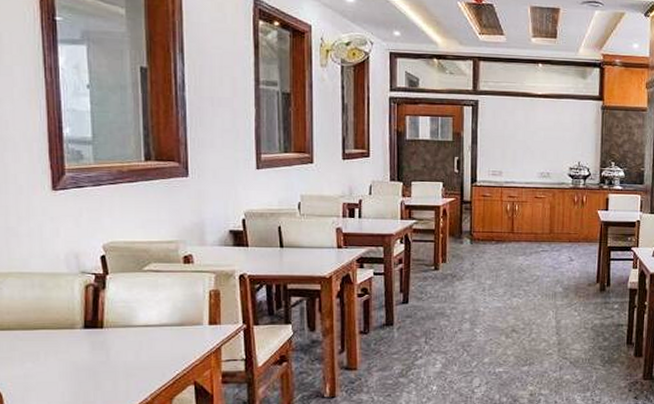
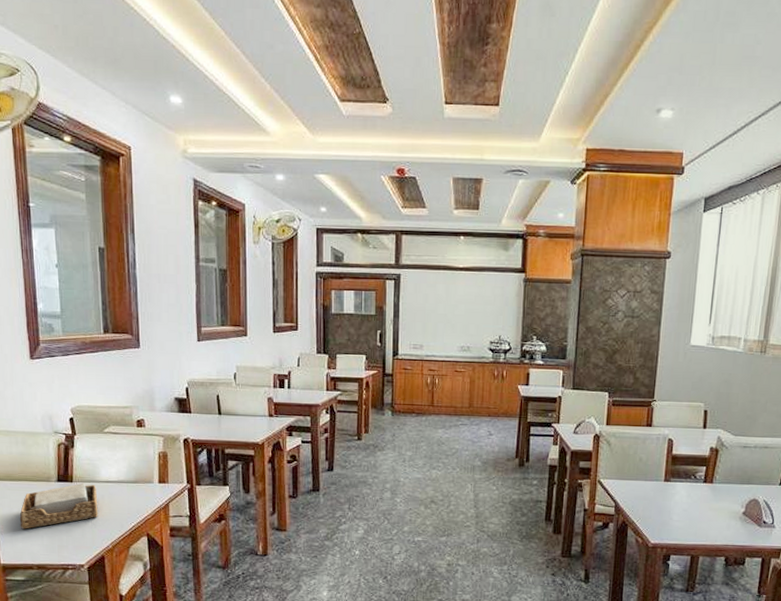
napkin holder: none [34,328,135,385] -> present [19,482,98,529]

